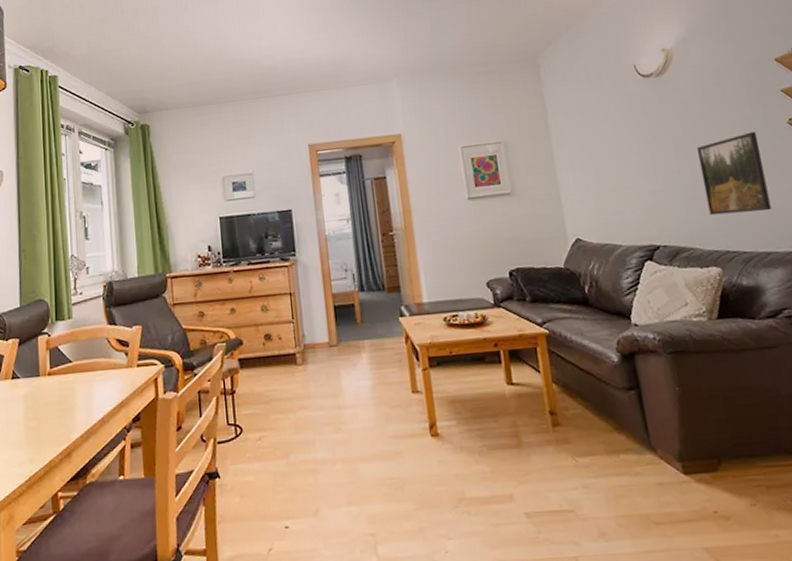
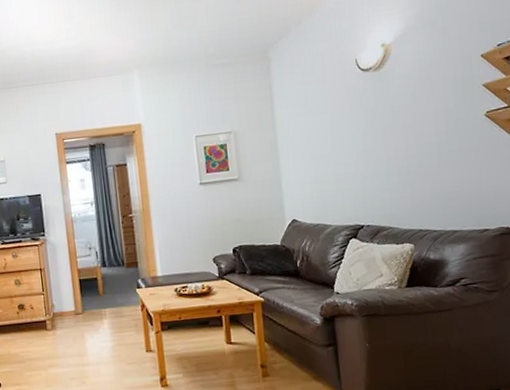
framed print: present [696,131,772,216] -> none [403,123,462,199]

